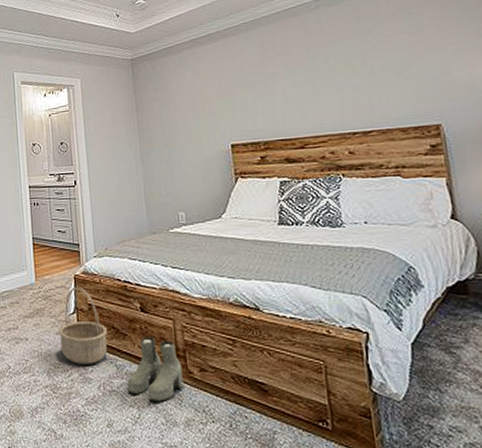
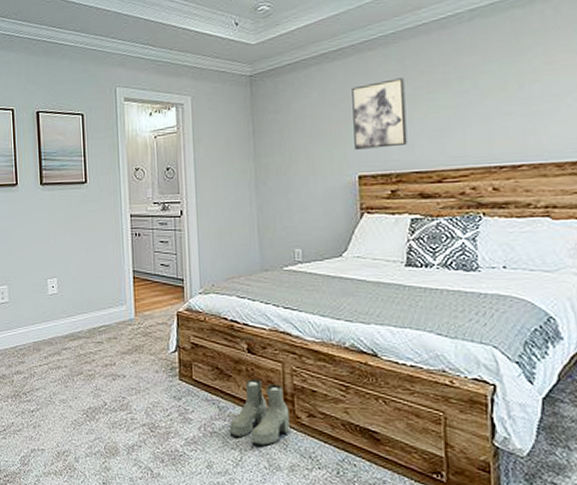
basket: present [59,286,107,364] -> none [158,323,210,405]
wall art: none [220,58,272,122] -> present [352,78,407,150]

